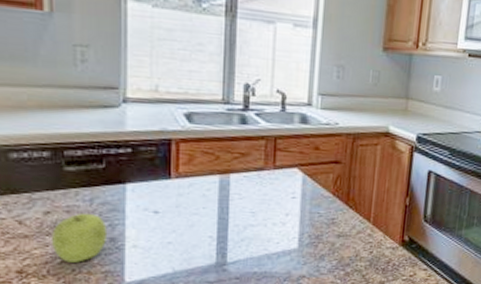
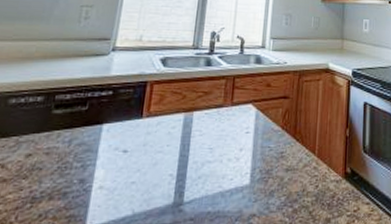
fruit: present [52,213,108,263] -> none [25,154,80,207]

